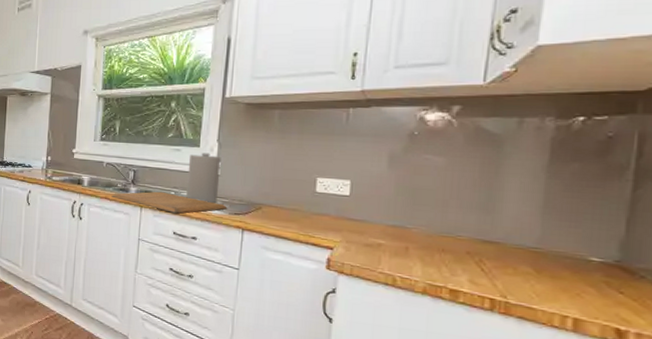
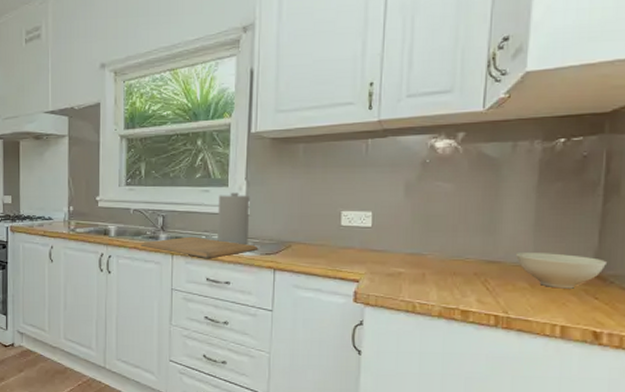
bowl: none [519,234,638,279] -> present [516,251,608,289]

